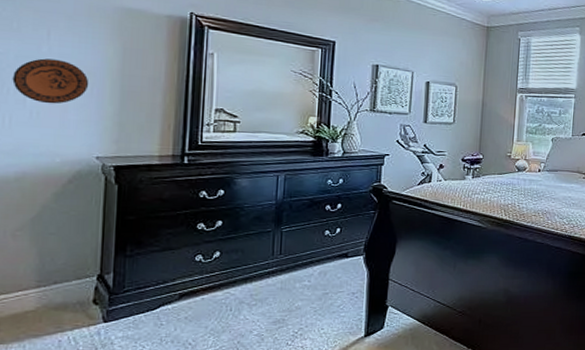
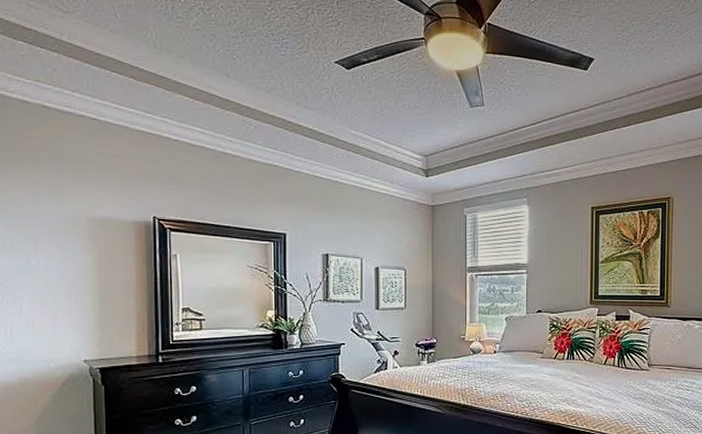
decorative plate: present [12,58,89,104] -> none [10,271,73,313]

